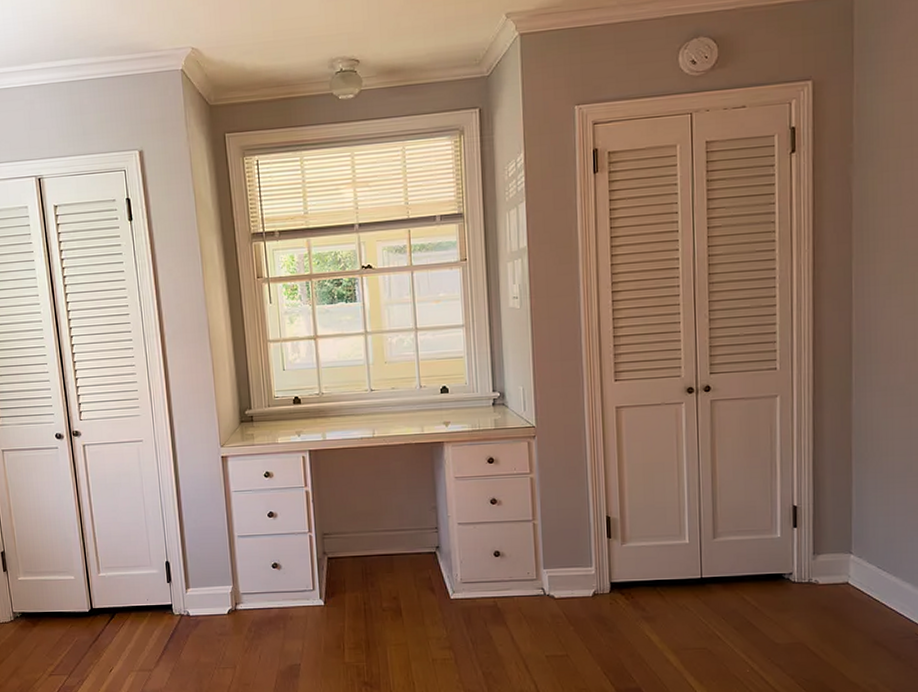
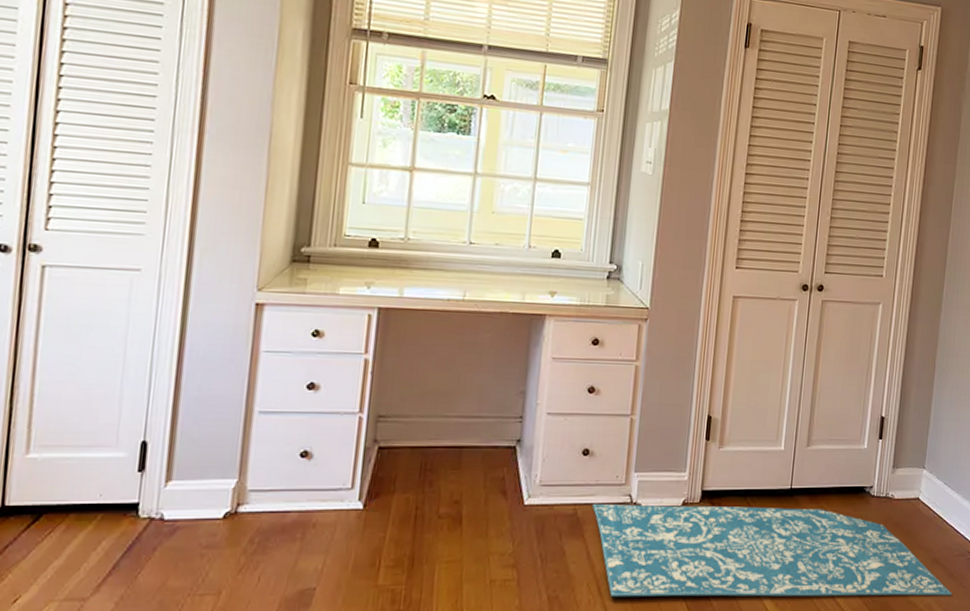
rug: none [510,595,901,677] -> present [593,503,952,598]

